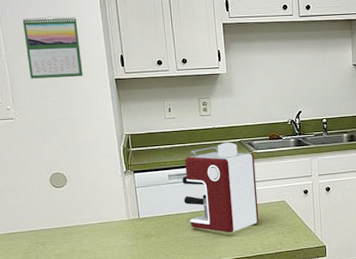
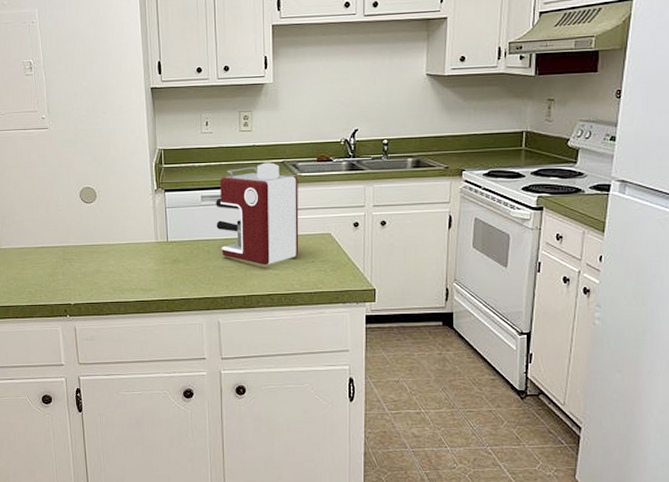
calendar: present [23,16,83,79] -> none [62,19,119,87]

